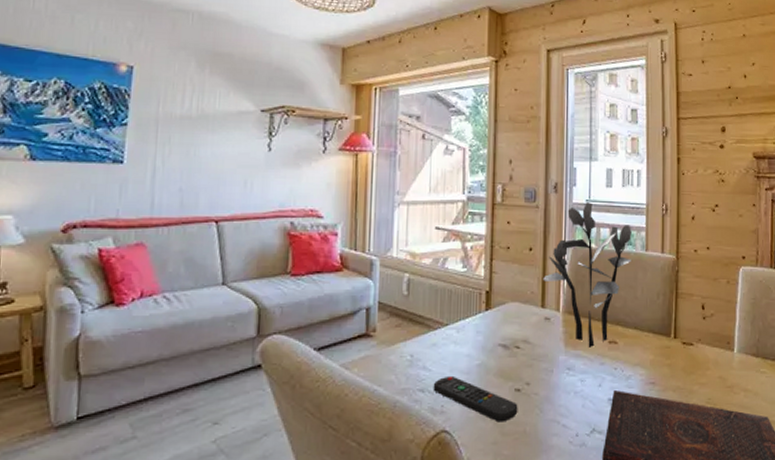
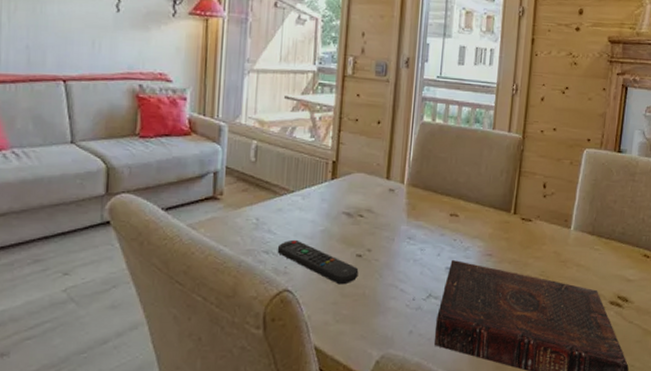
plant: present [543,202,631,347] -> none [389,79,480,219]

